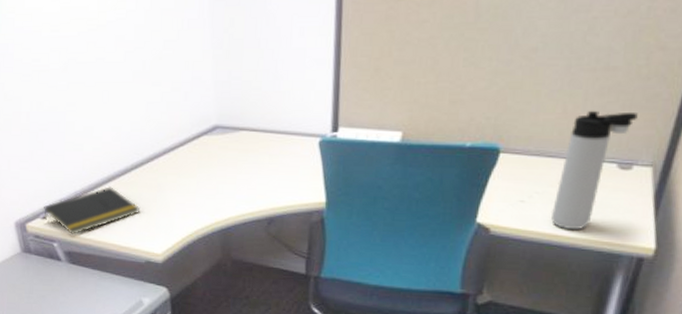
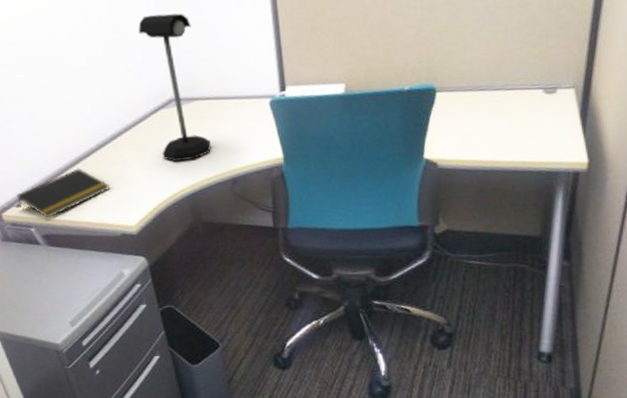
desk lamp: none [190,34,252,192] -> present [138,13,212,161]
thermos bottle: present [551,110,638,230] -> none [490,41,555,155]

